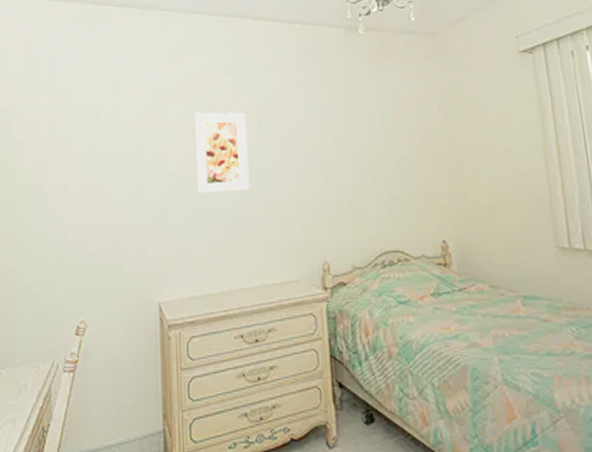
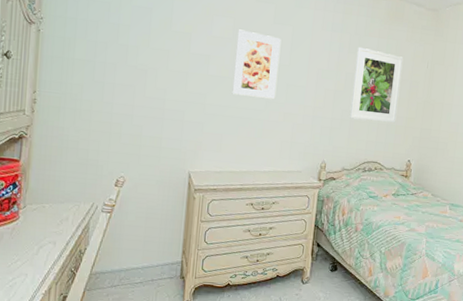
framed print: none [342,101,413,197] -> present [350,46,404,124]

